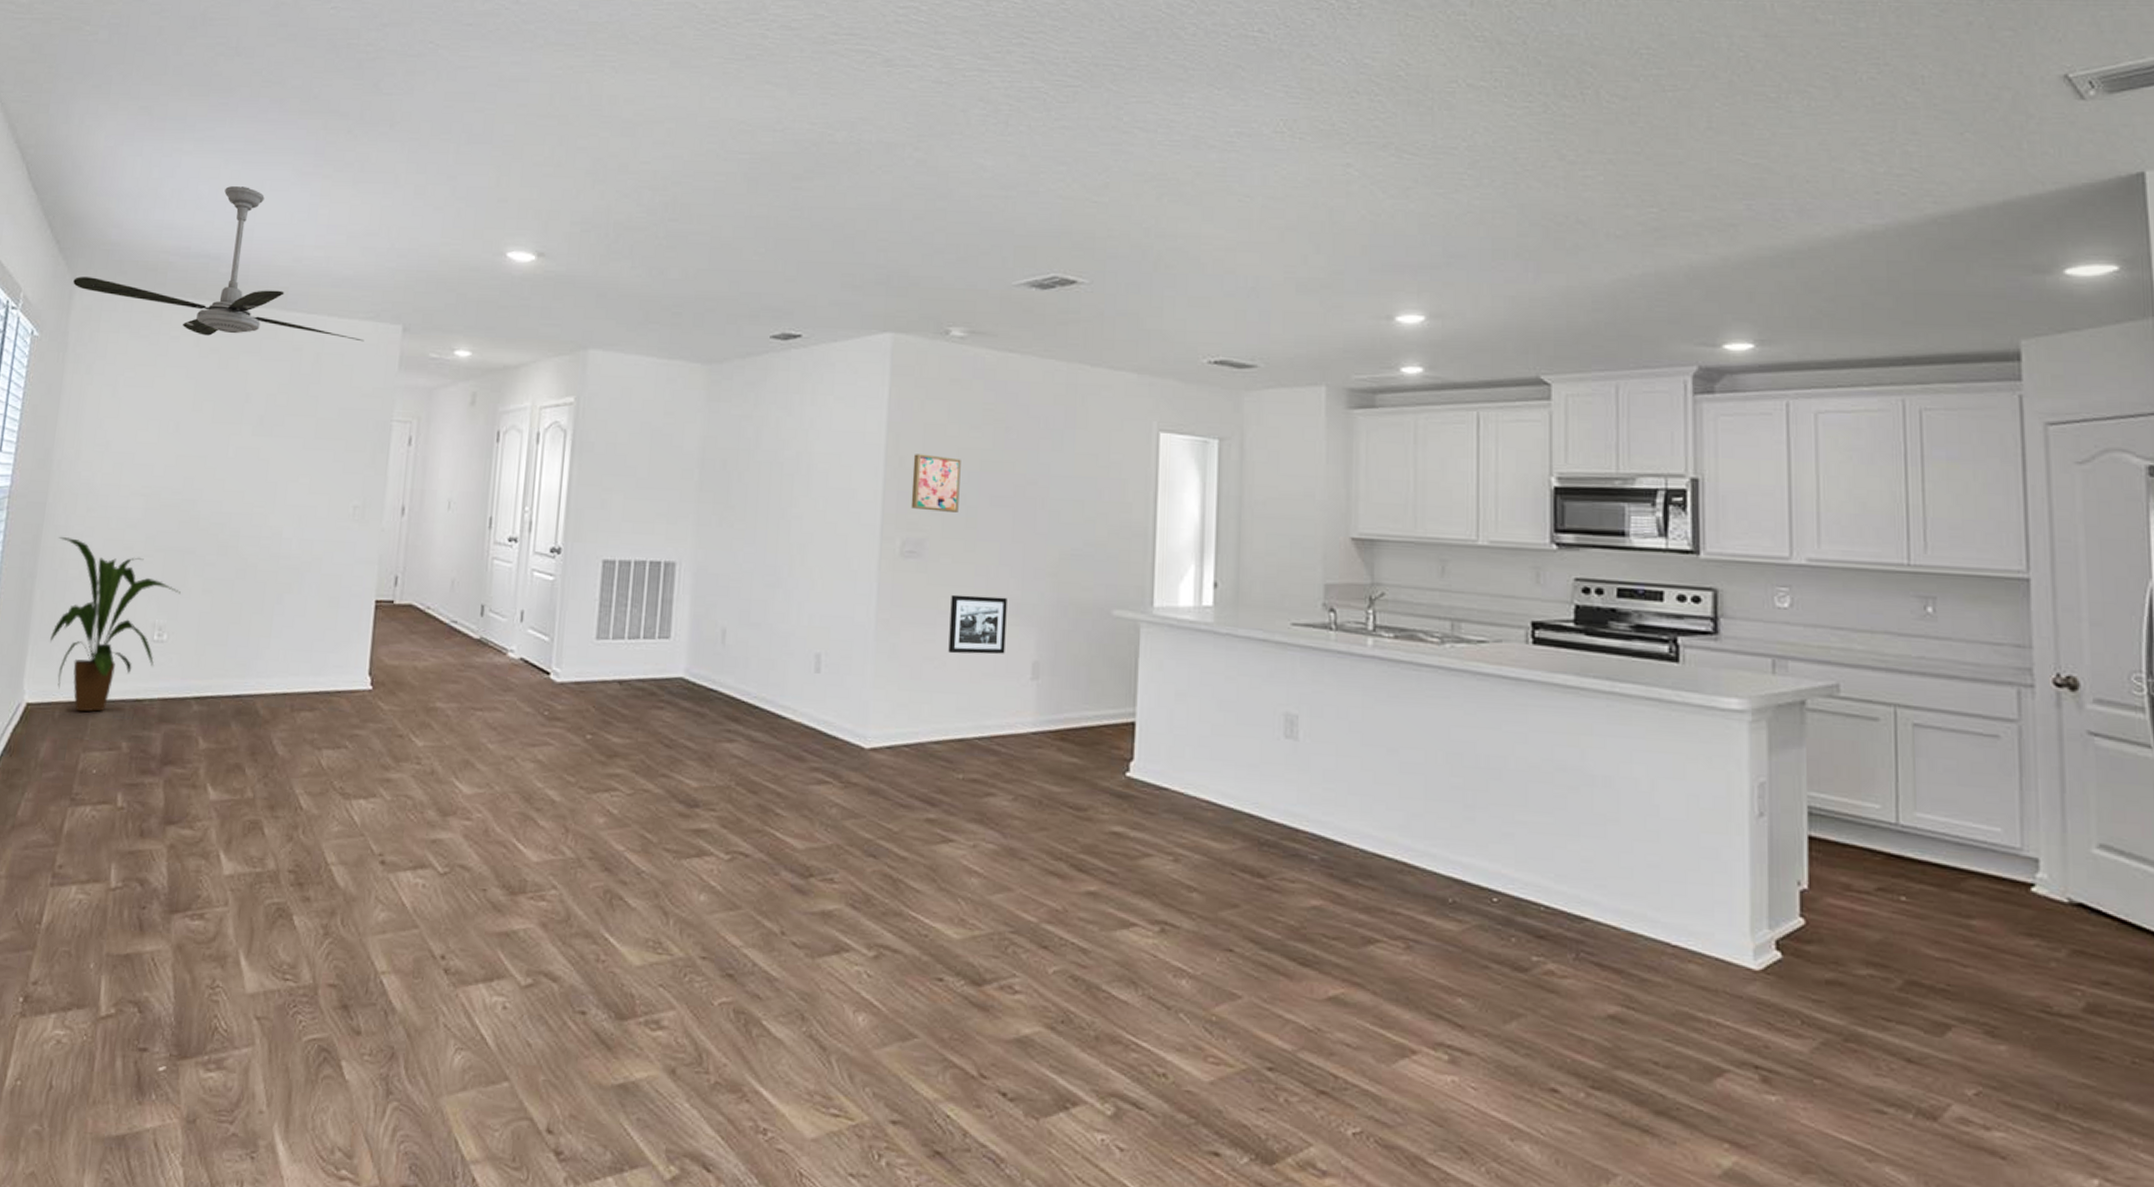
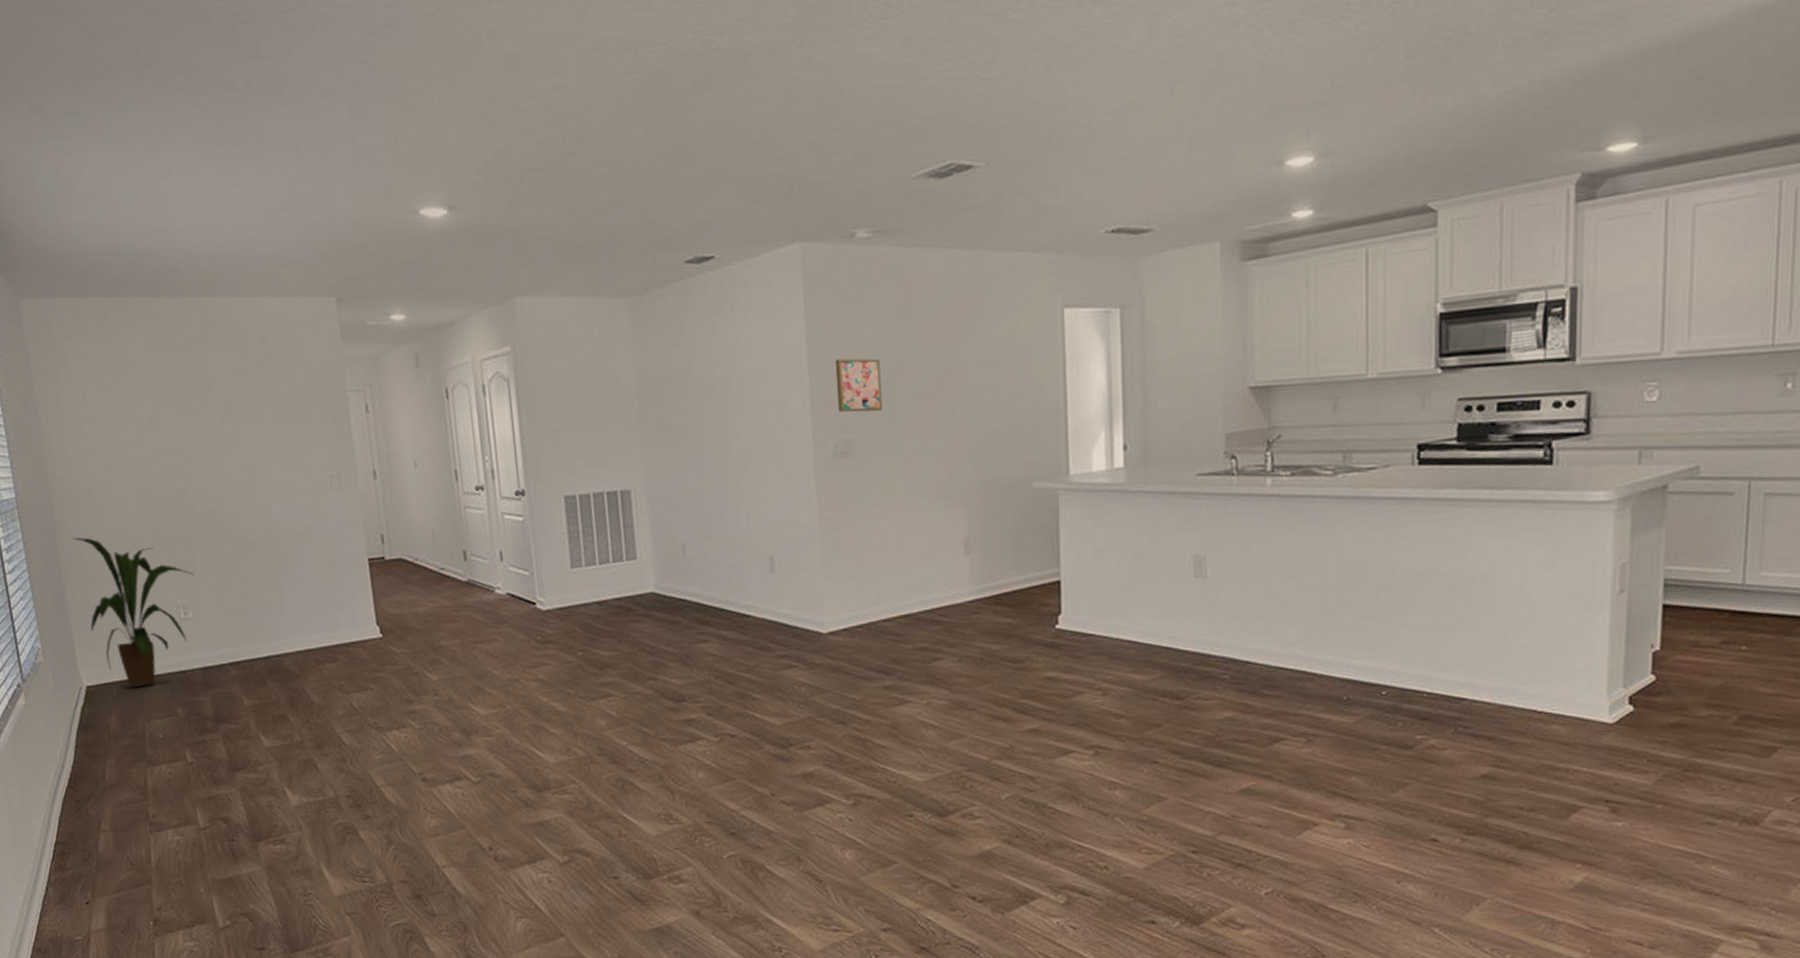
ceiling fan: present [73,186,364,342] -> none [16,176,303,332]
picture frame: present [948,594,1007,655] -> none [884,483,938,541]

